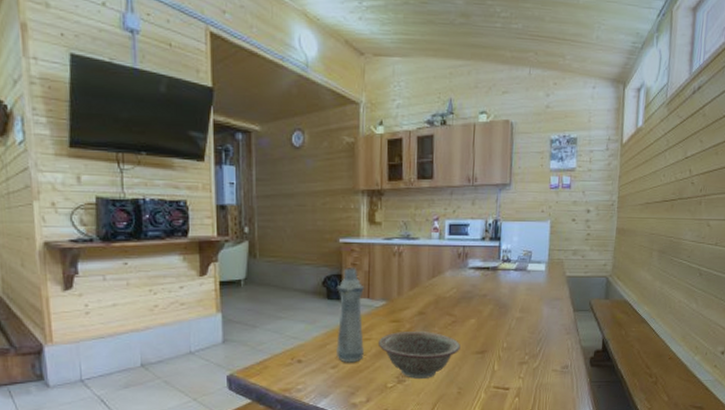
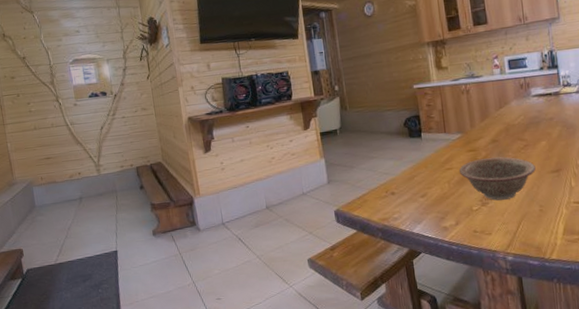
bottle: present [336,268,365,363] -> none [416,108,449,192]

